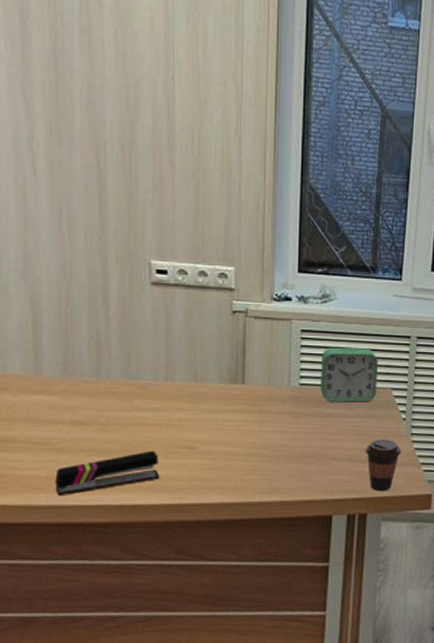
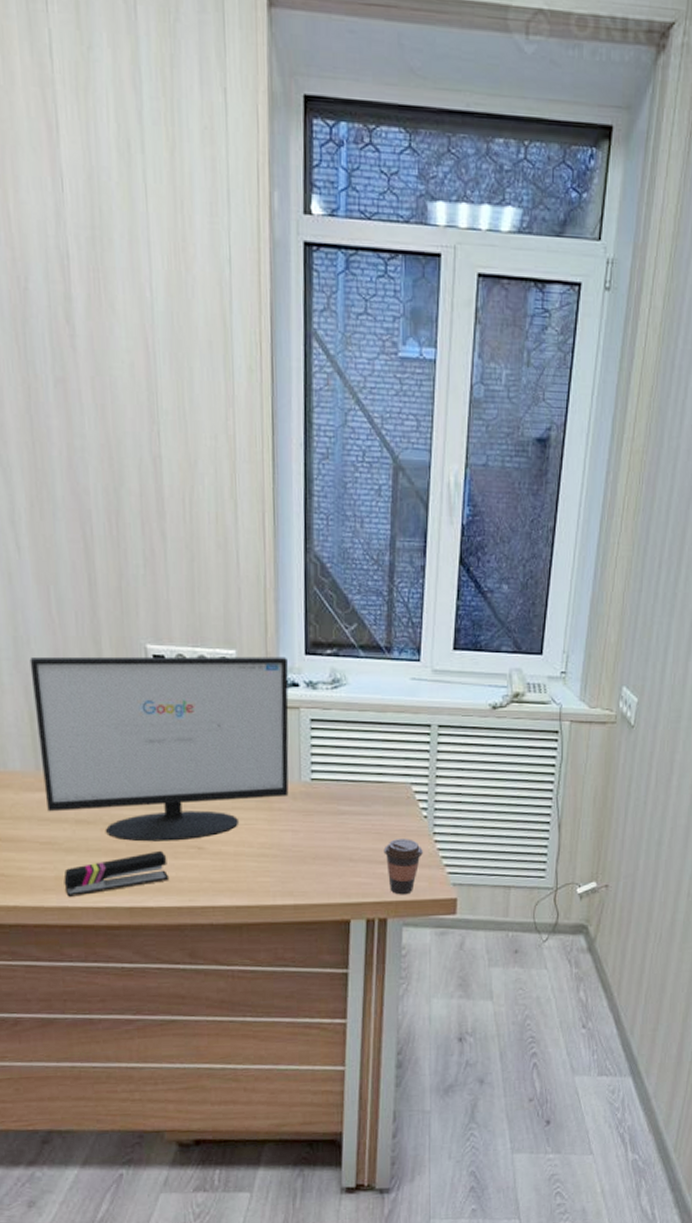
computer monitor: none [37,269,282,442] -> present [29,656,289,842]
alarm clock: present [320,348,379,402] -> none [333,739,396,798]

